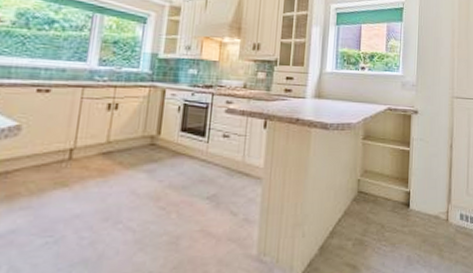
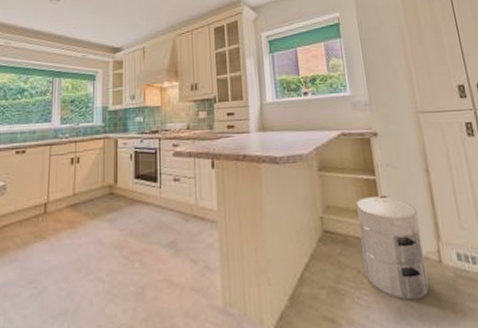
waste bin: none [387,164,437,251] -> present [356,195,429,301]

